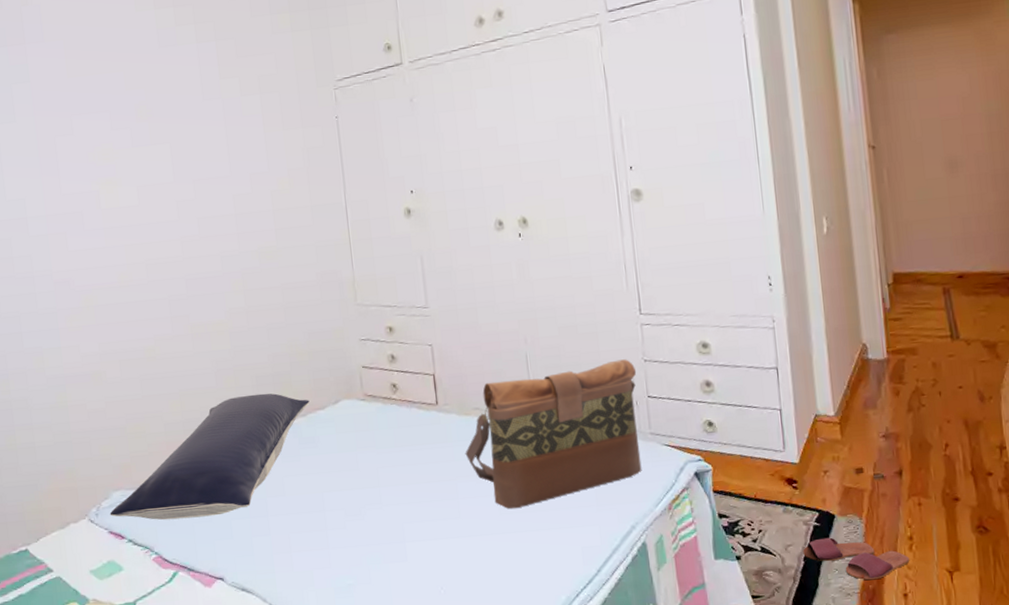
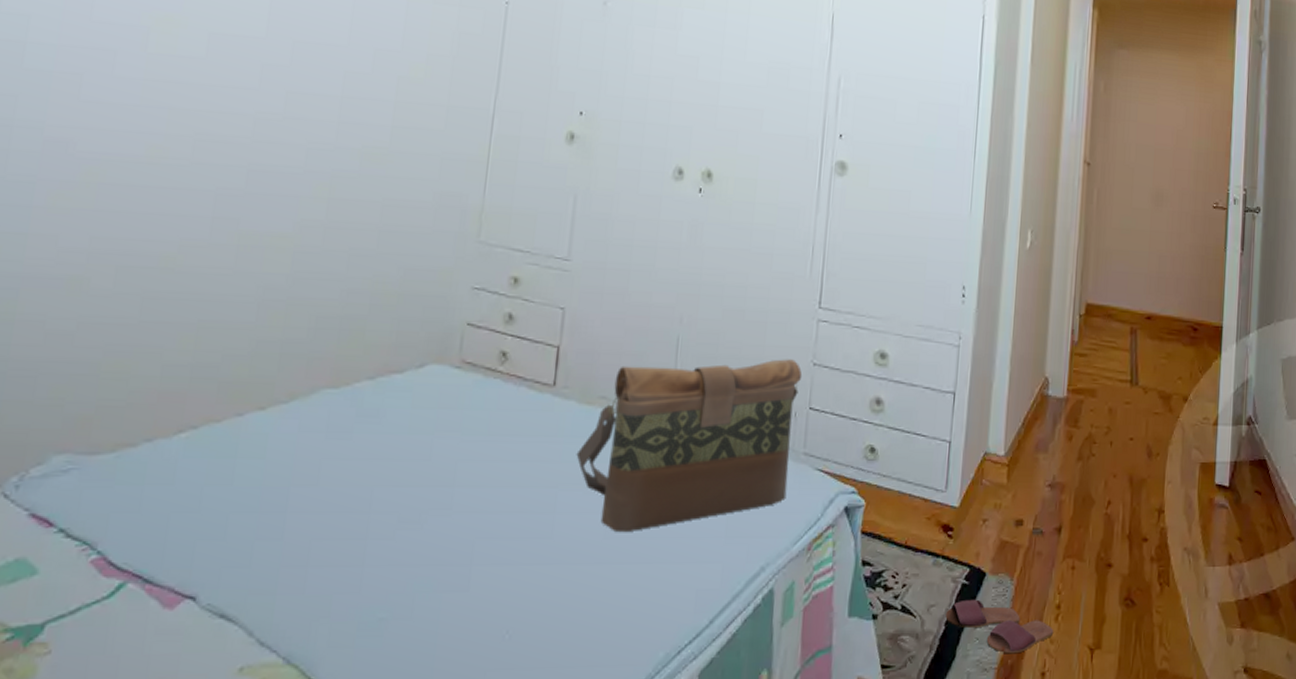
pillow: present [109,393,310,521] -> none [38,340,385,505]

